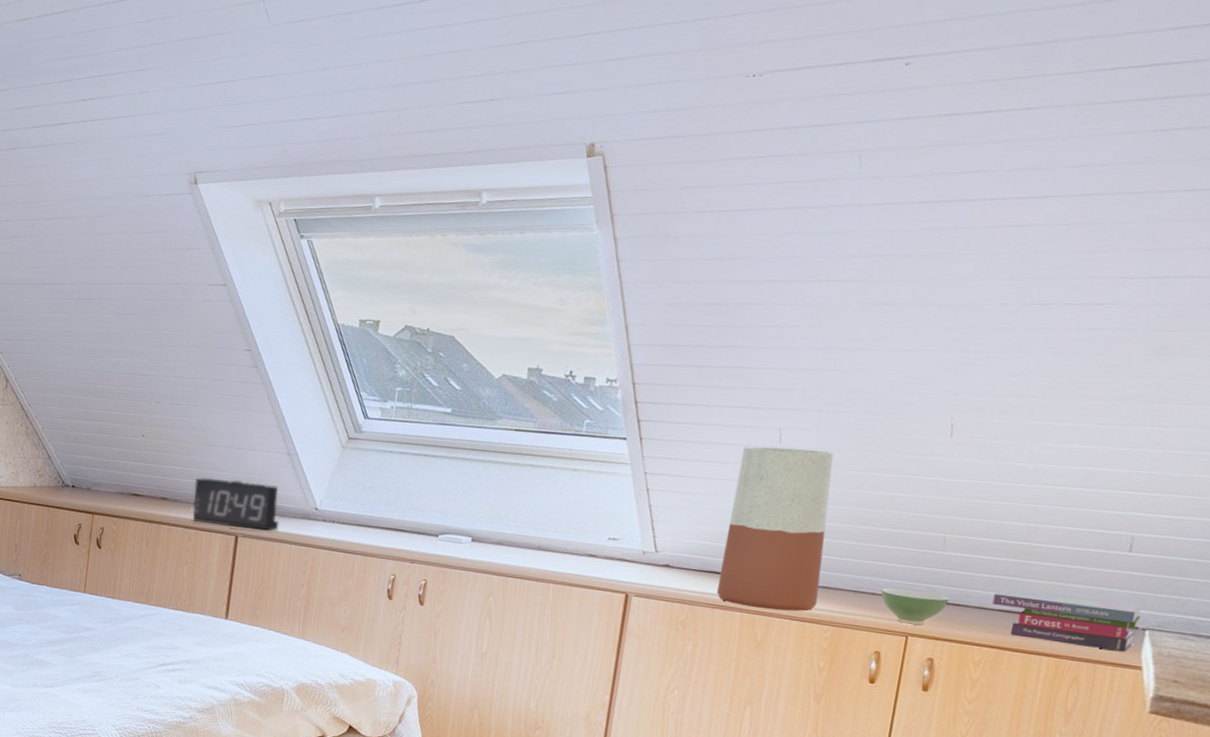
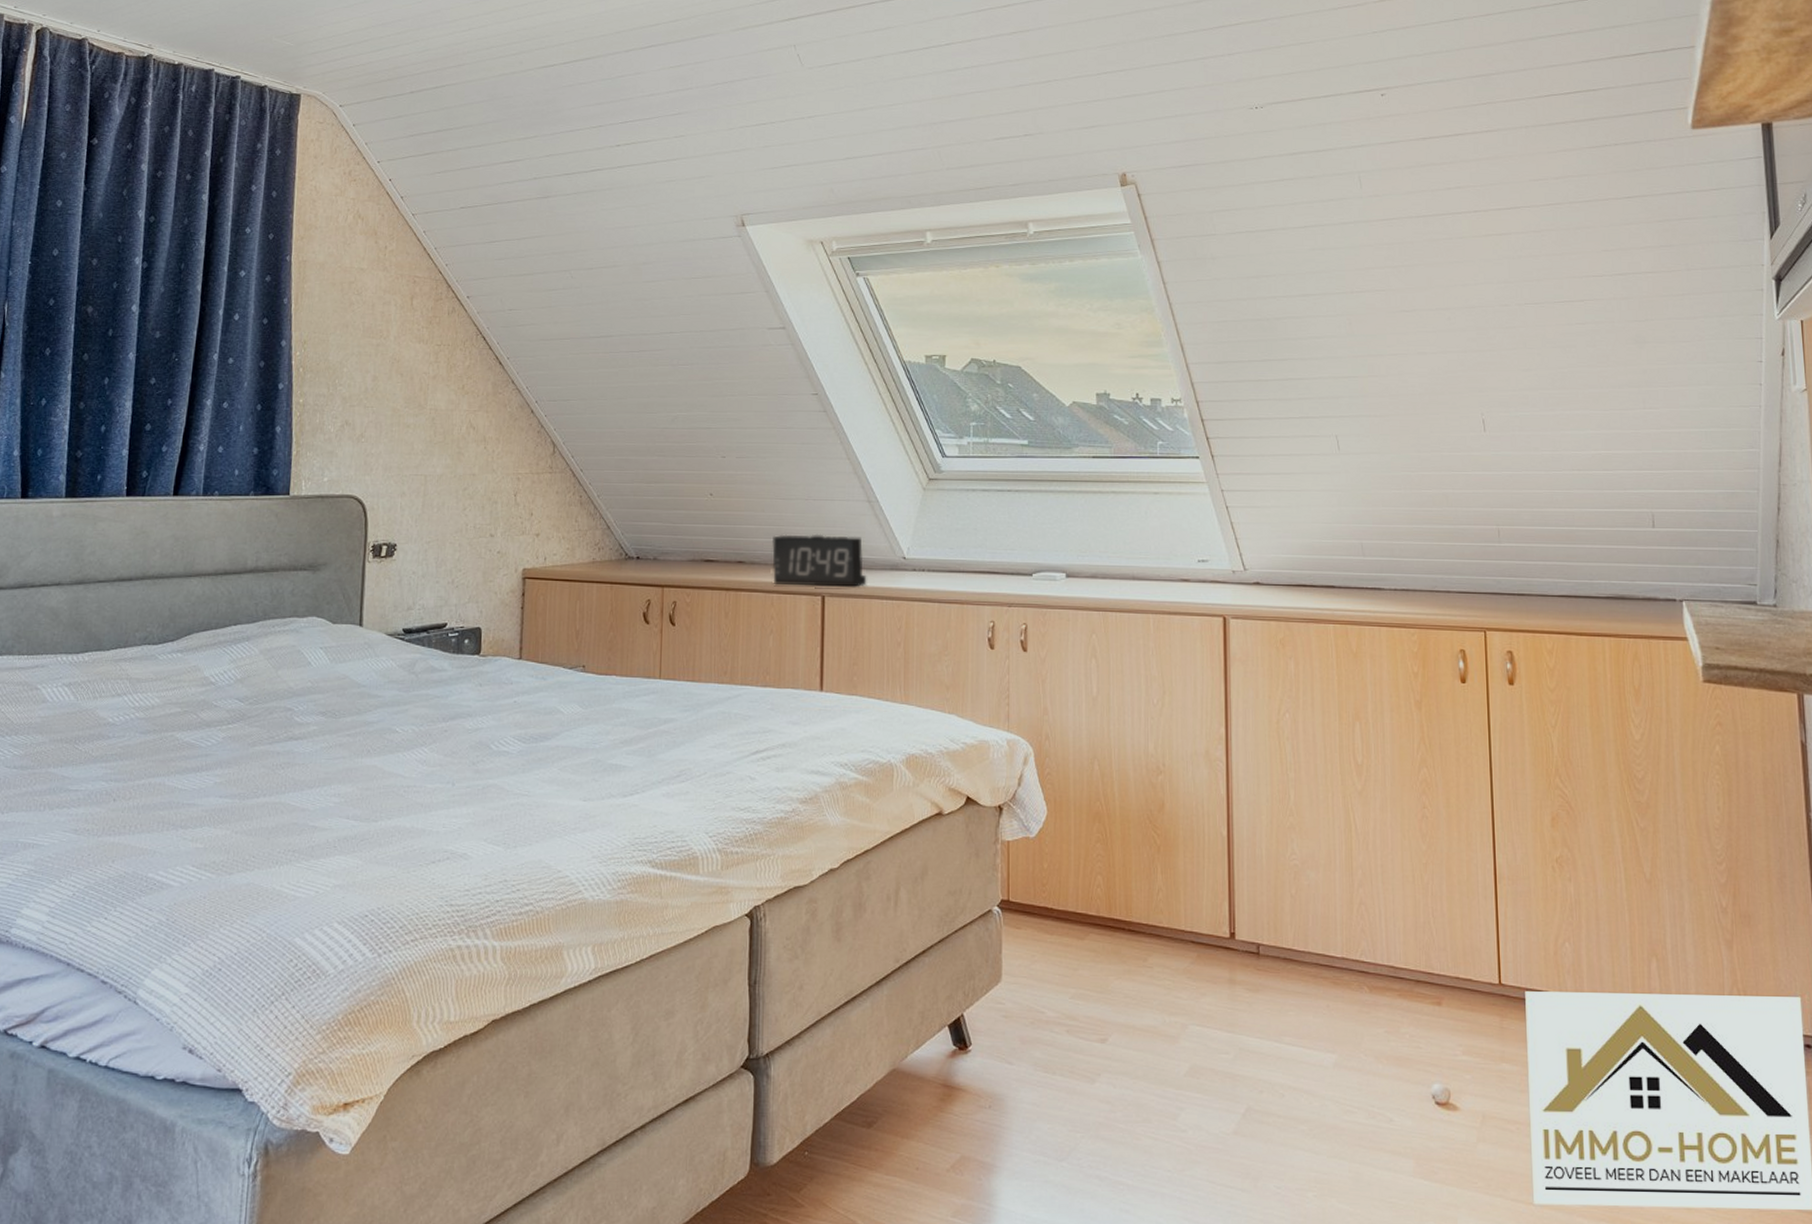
vase: present [716,446,834,612] -> none [1307,454,1400,619]
bowl: present [880,588,950,626] -> none [1453,583,1514,620]
books: present [992,587,1142,652] -> none [1551,572,1676,625]

